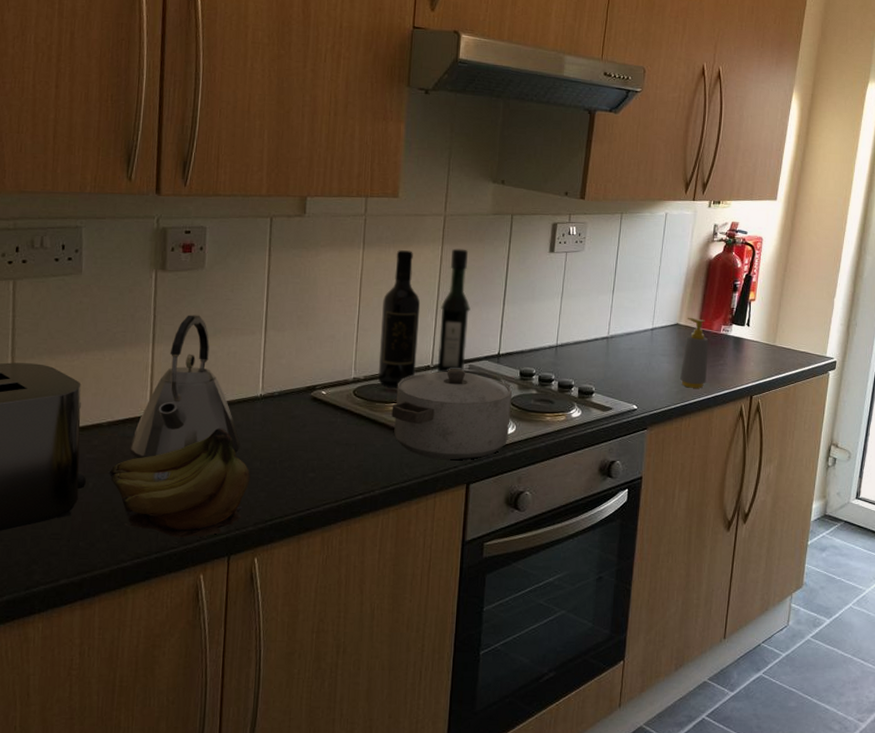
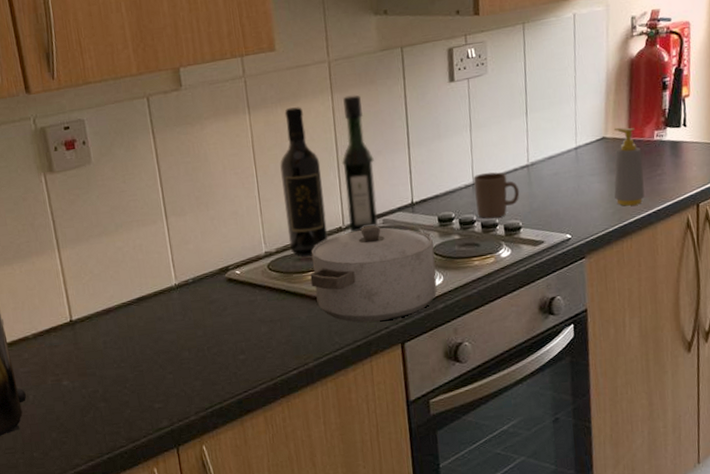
fruit: present [107,429,251,538] -> none [44,324,183,437]
kettle: present [130,315,241,459] -> none [59,212,166,367]
mug: none [556,337,597,380] -> present [473,172,520,219]

